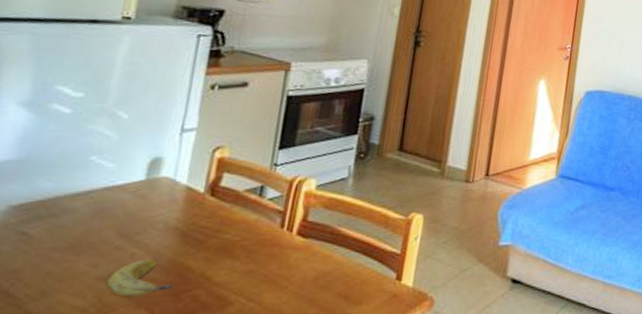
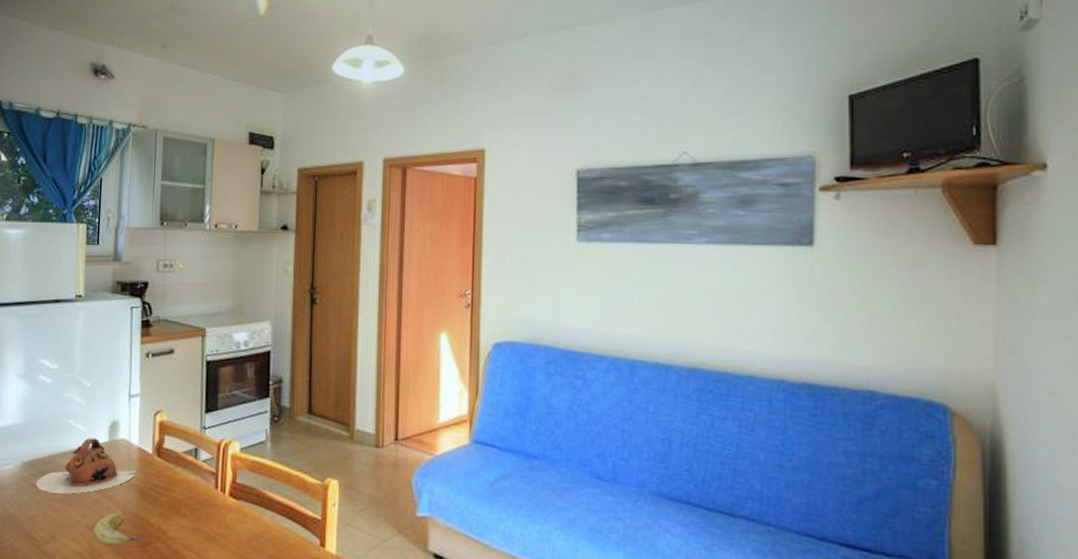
teapot: none [25,176,180,241] -> present [35,438,137,494]

